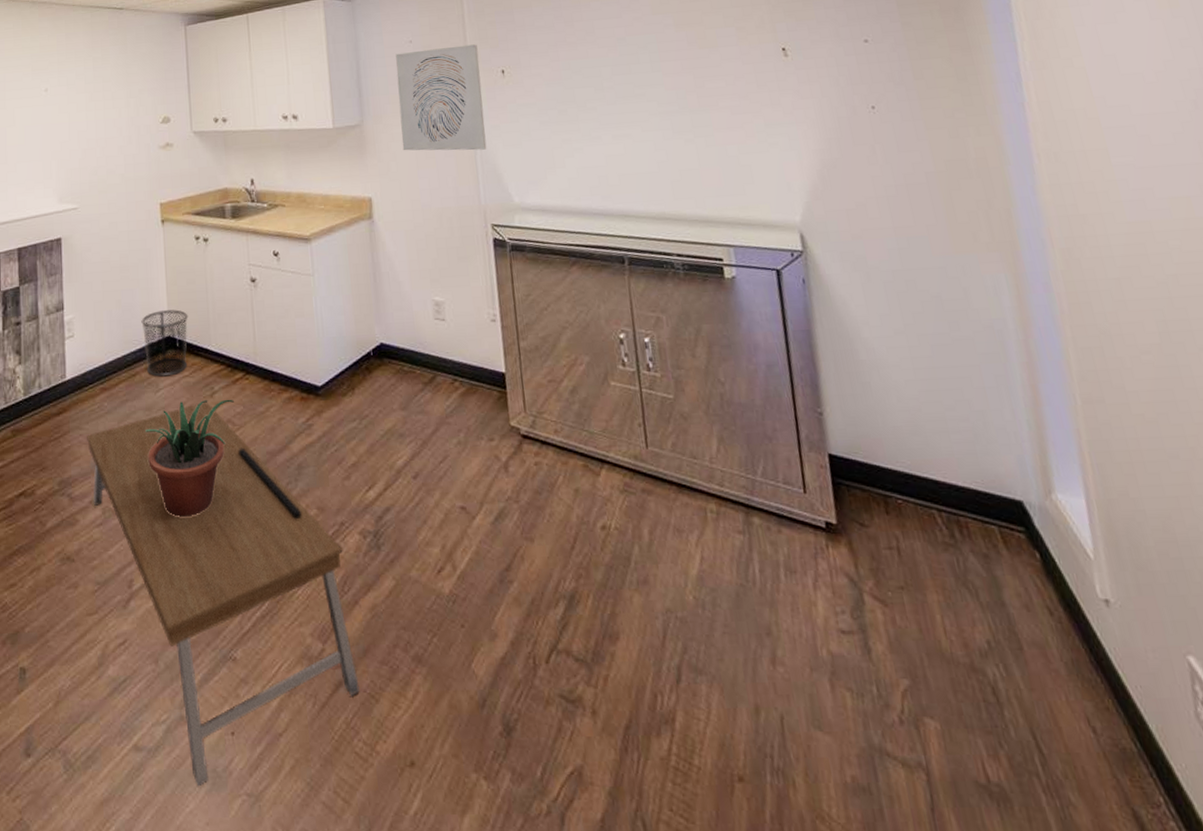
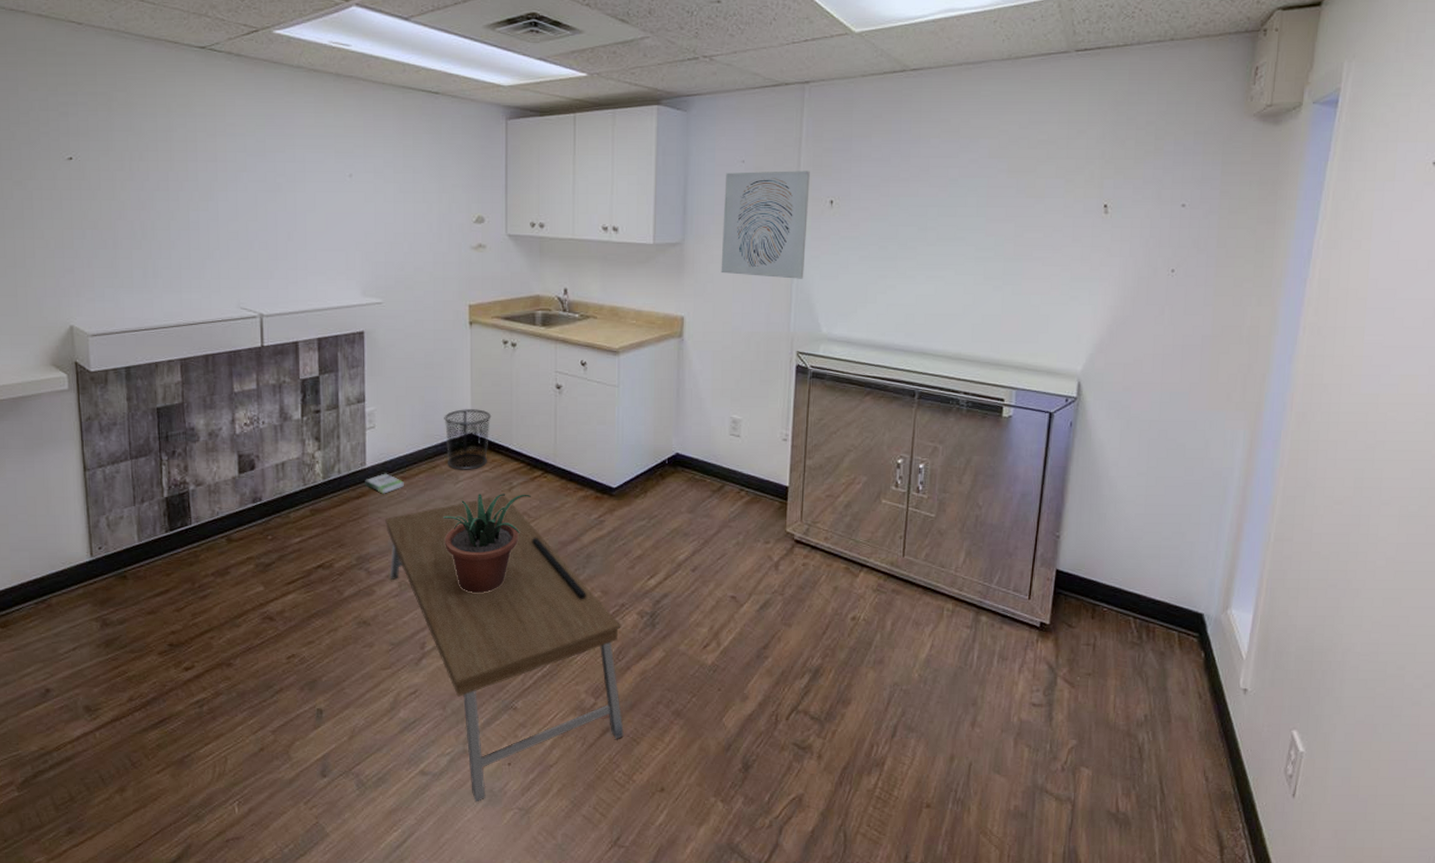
box: none [65,385,104,408] -> present [365,473,404,494]

